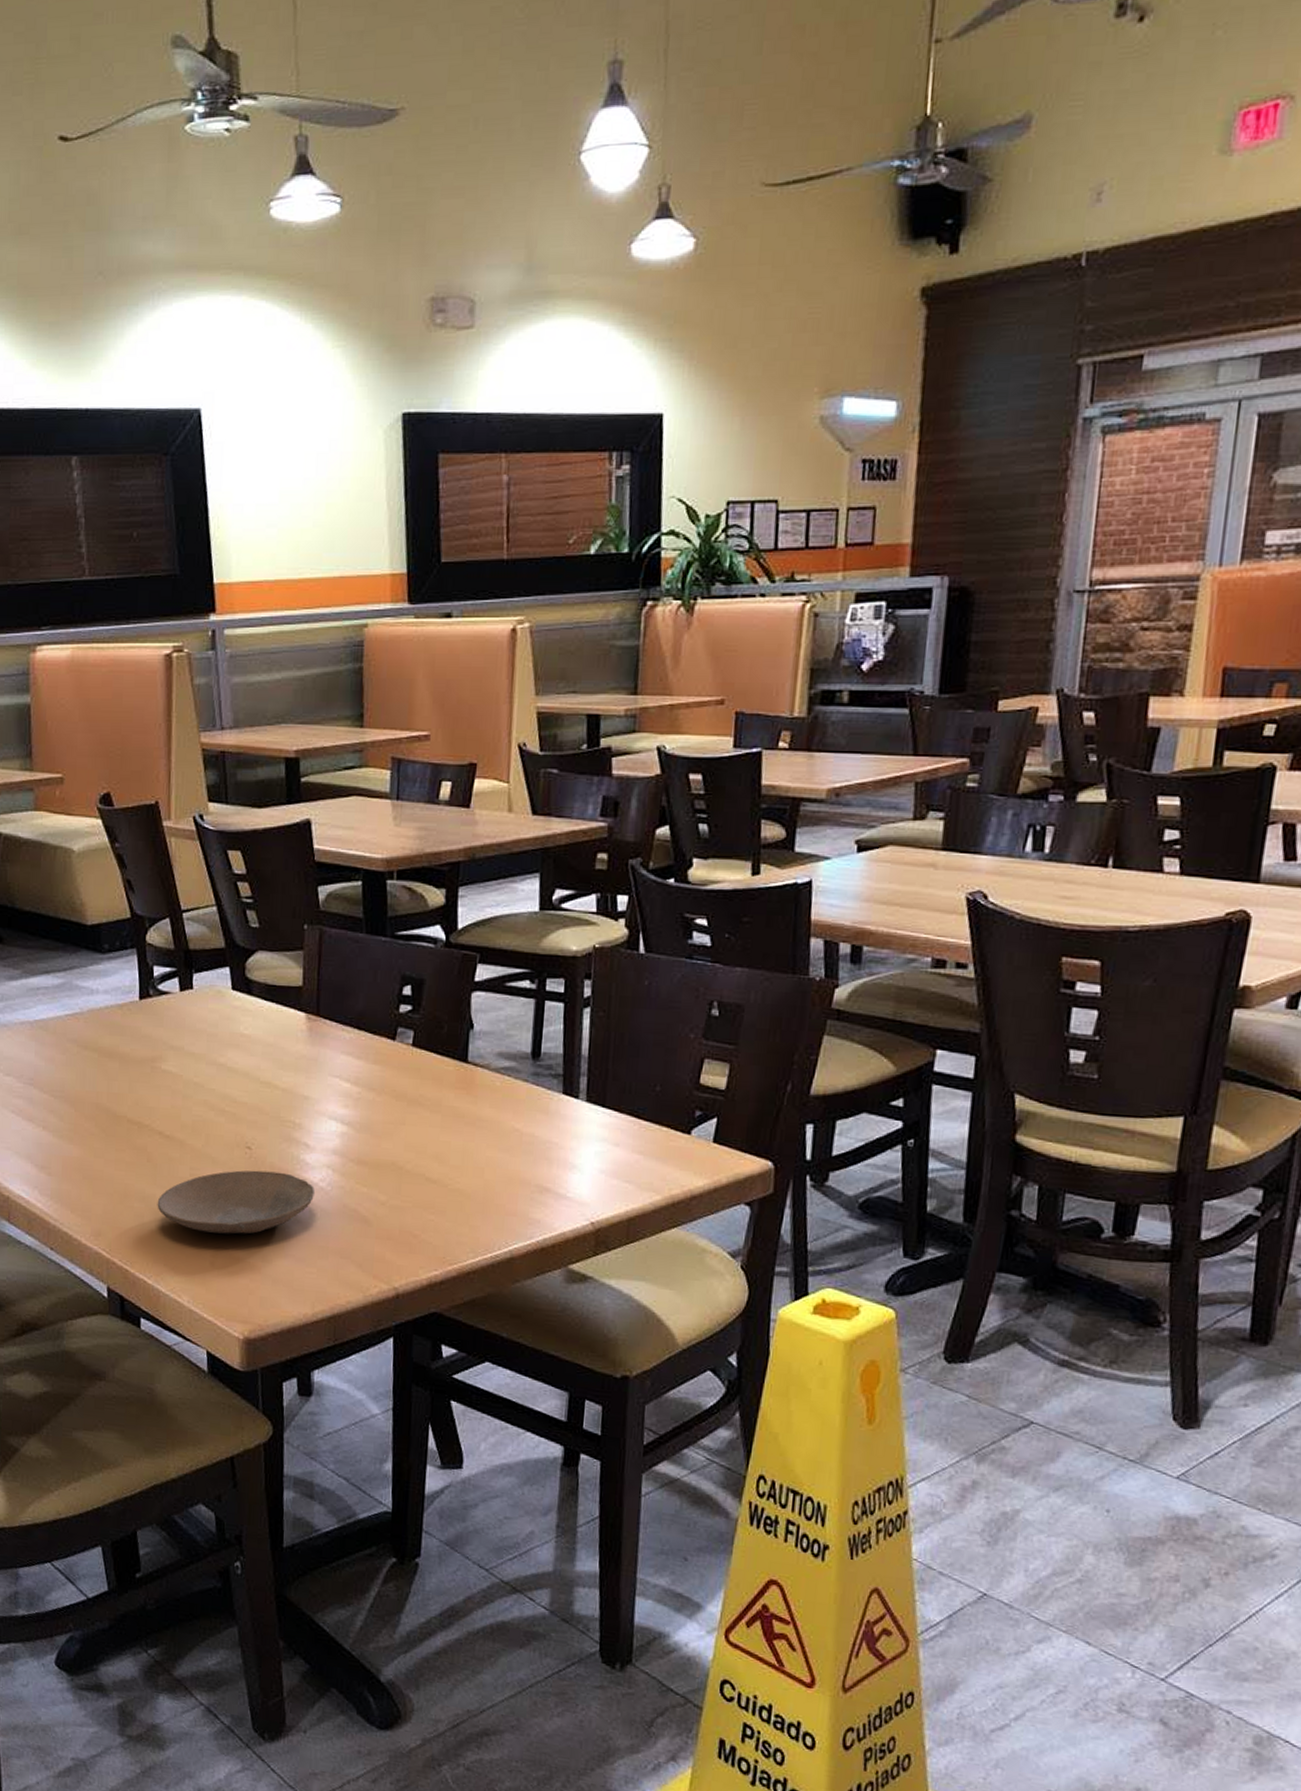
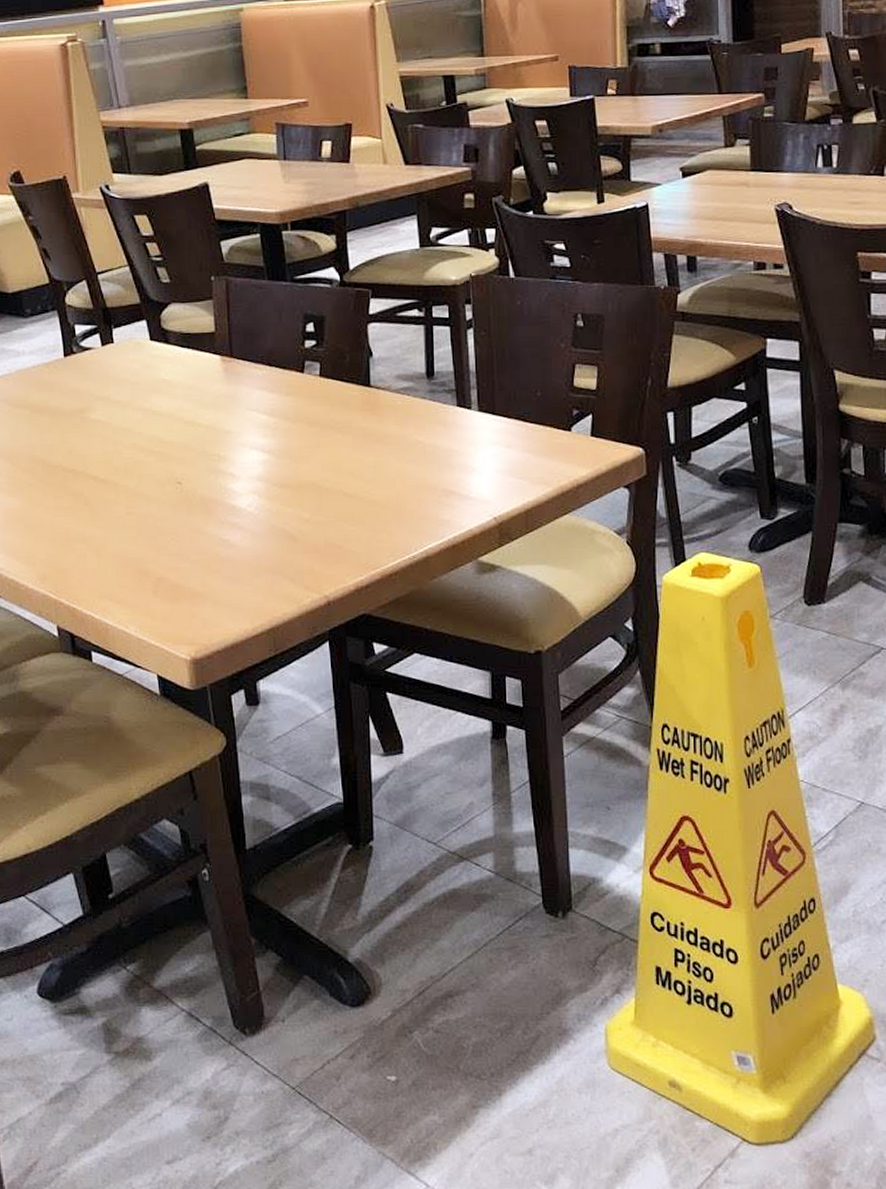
plate: present [157,1170,316,1235] -> none [97,502,245,565]

